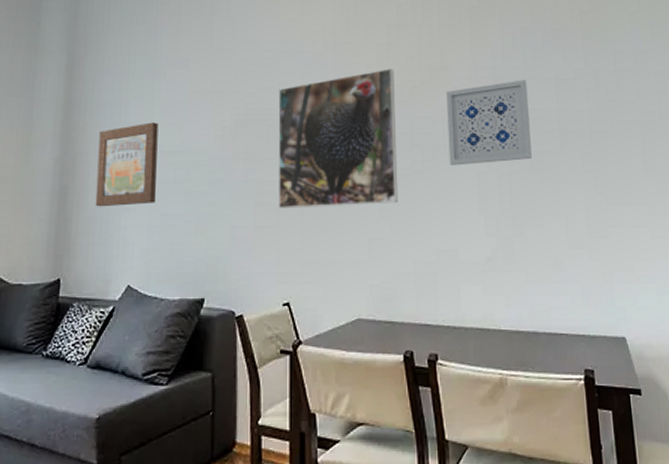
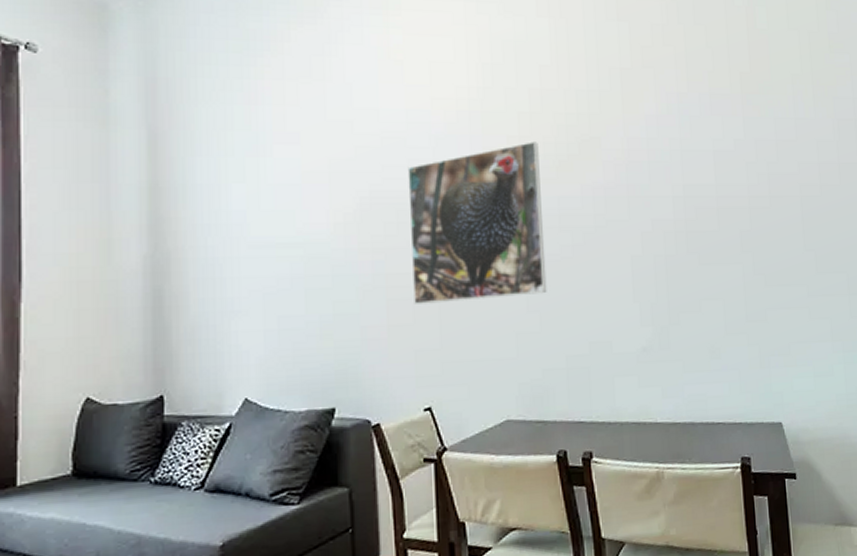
wall art: present [95,122,159,207] -> none [196,210,272,311]
wall art: present [446,80,532,166] -> none [597,152,689,250]

